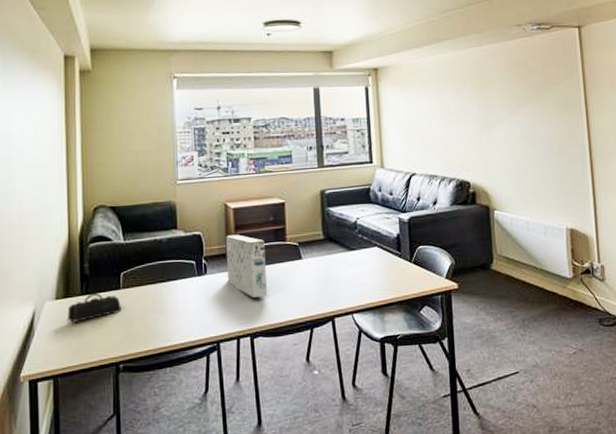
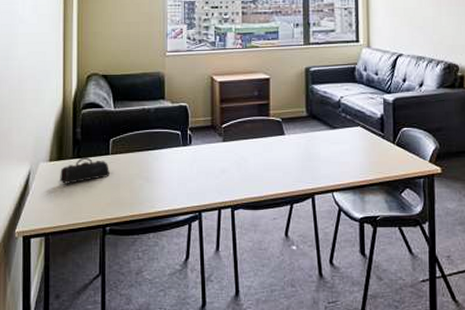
toy set box: present [225,234,267,297] -> none [210,108,249,170]

